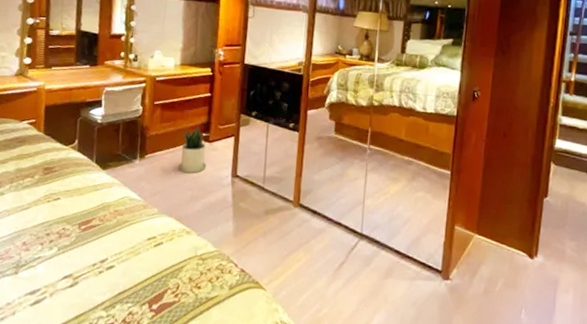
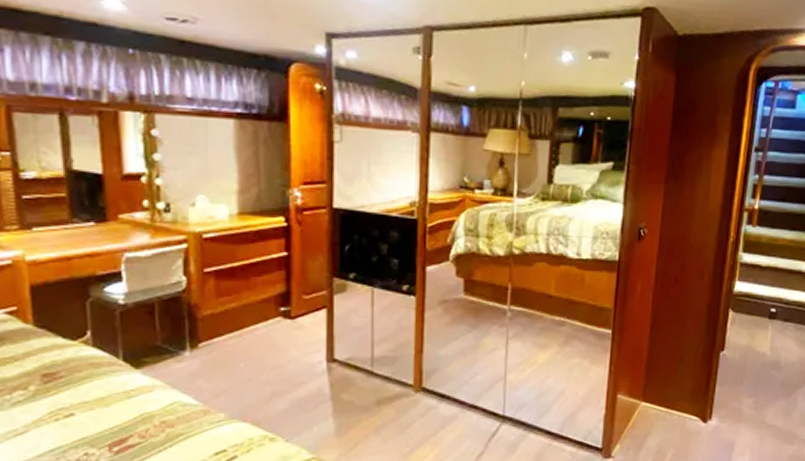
planter: present [178,126,207,173] -> none [249,298,291,362]

